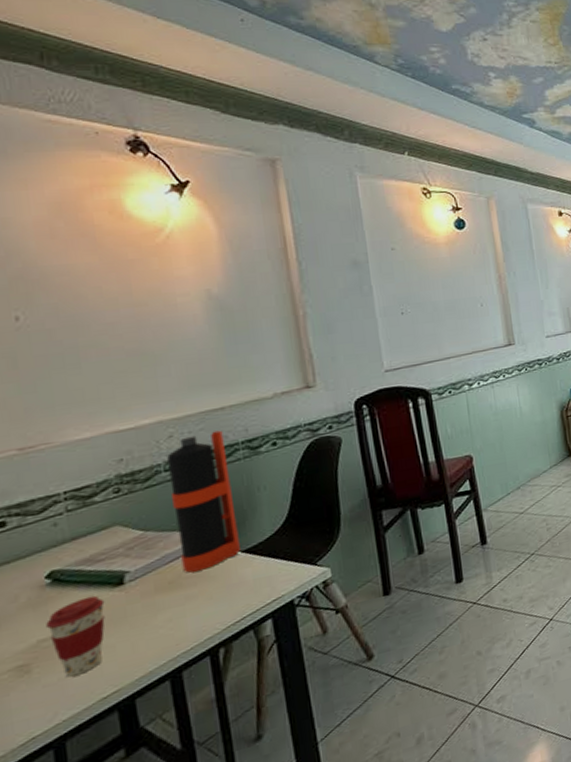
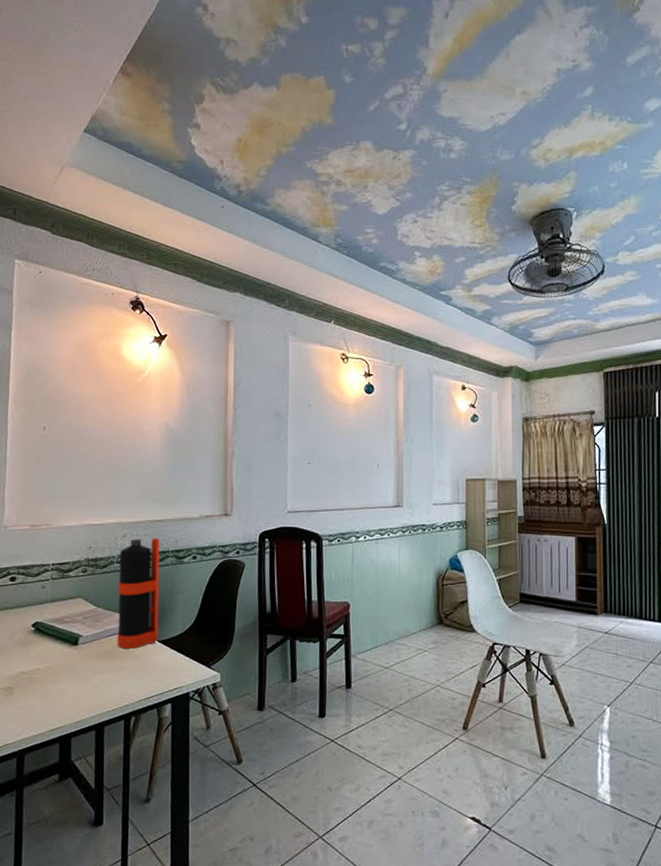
coffee cup: present [46,595,105,677] -> none [27,648,64,706]

